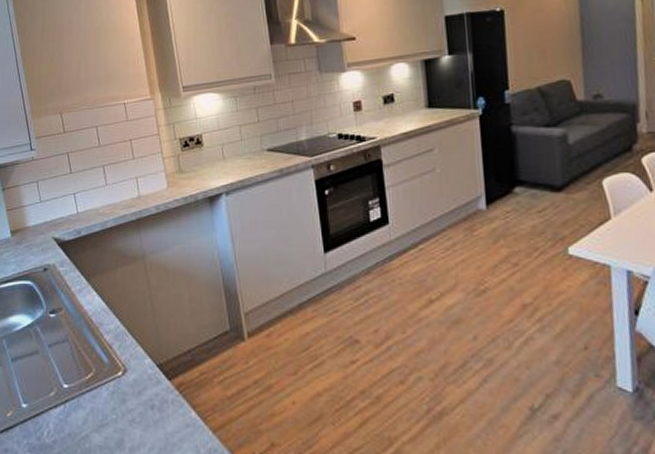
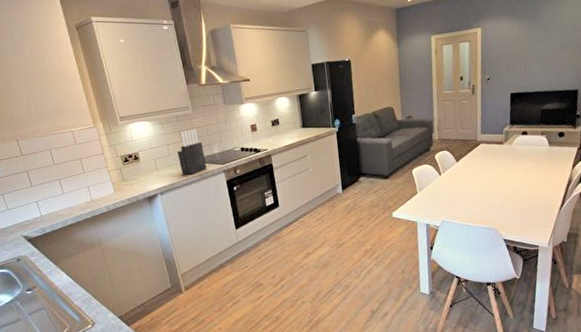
knife block: none [252,104,289,169] -> present [177,128,207,175]

